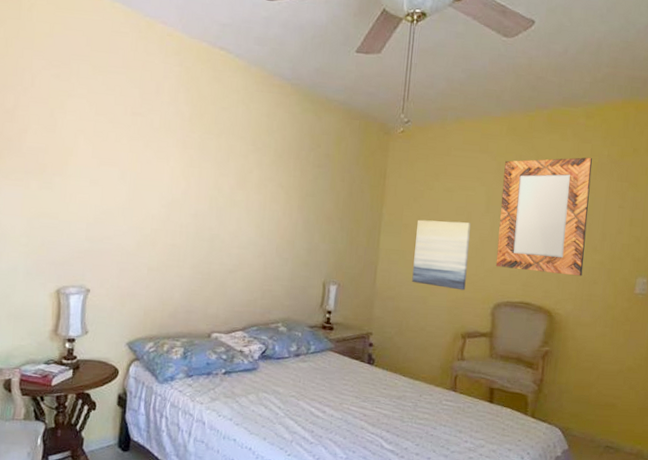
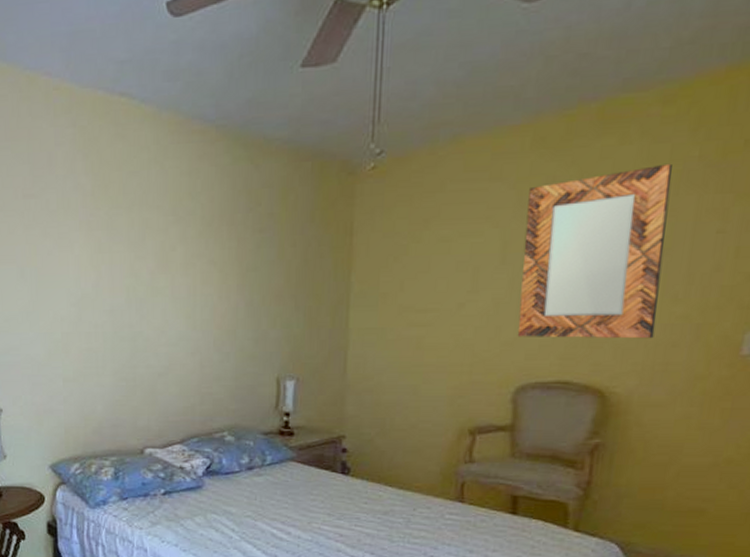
wall art: present [412,219,471,291] -> none [396,281,479,373]

